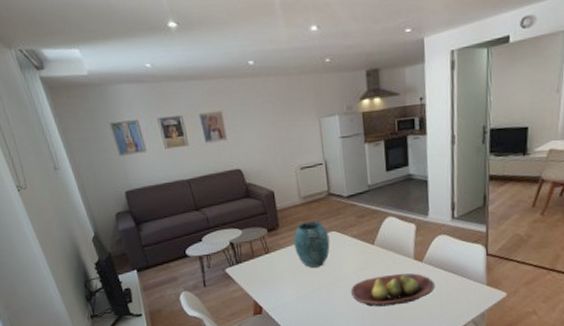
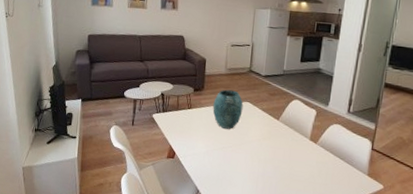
fruit bowl: present [350,273,436,307] -> none [251,147,324,177]

